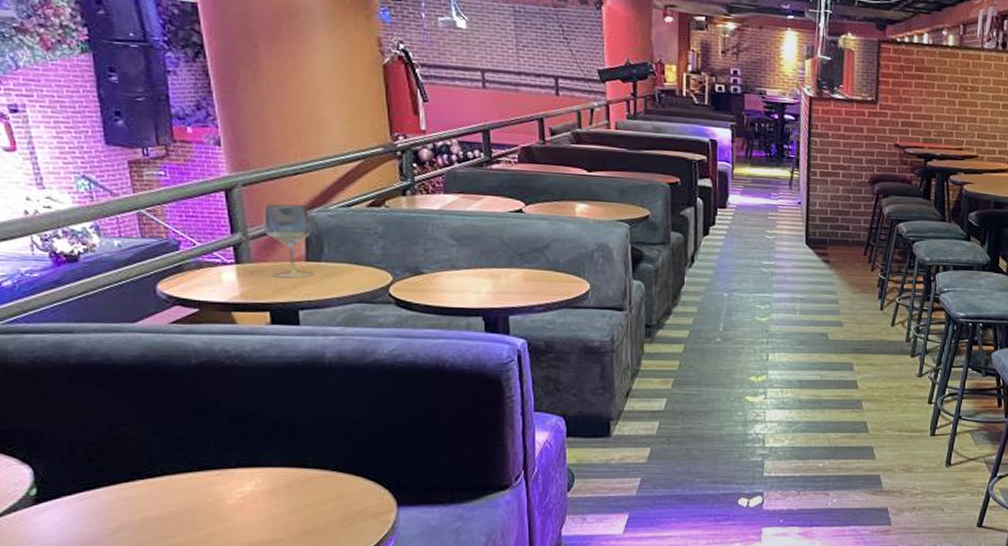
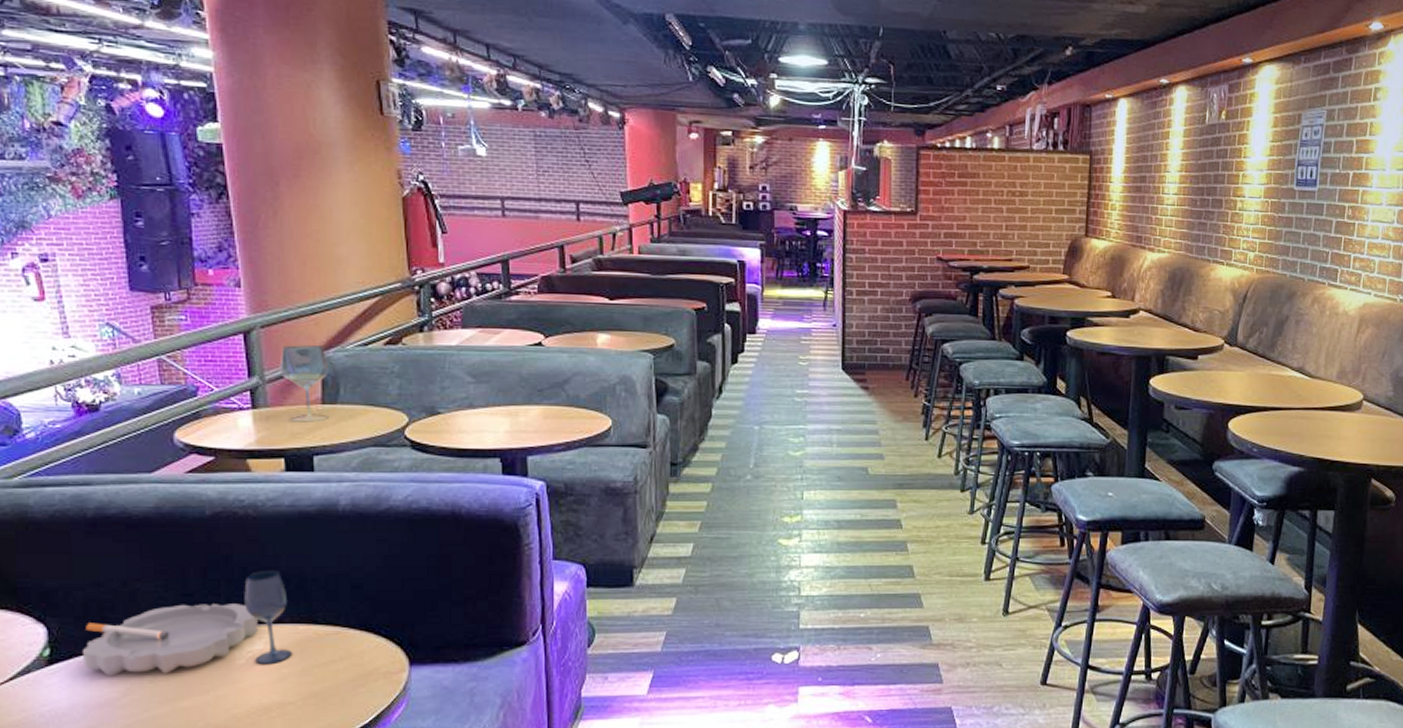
ashtray: none [69,448,249,515] -> present [81,604,259,676]
wineglass: none [232,416,282,505] -> present [244,569,293,665]

